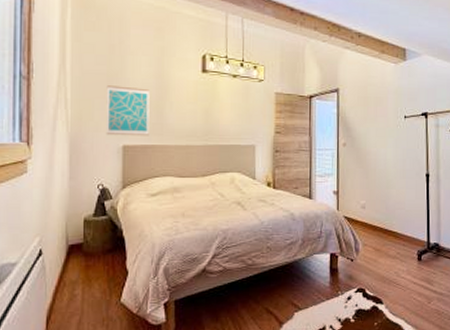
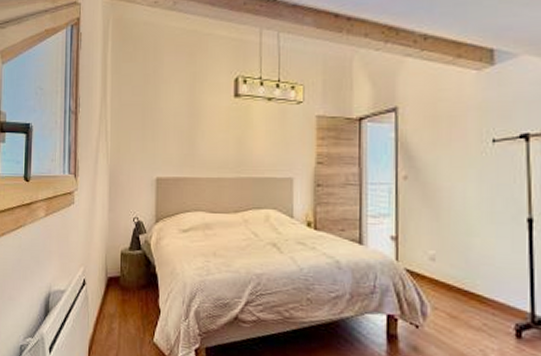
wall art: present [106,85,150,136] -> none [141,116,182,168]

